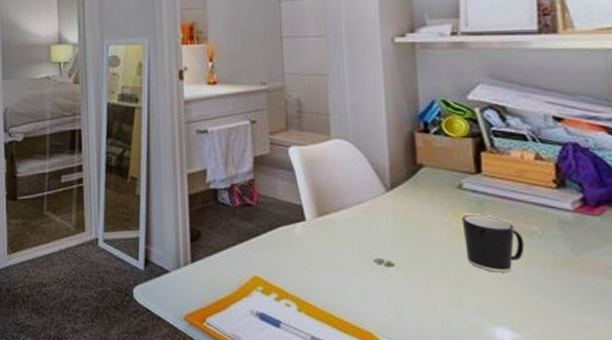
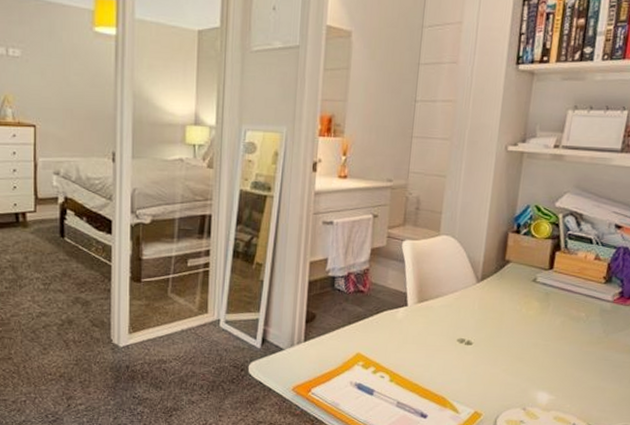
mug: present [461,215,524,273] -> none [528,303,572,350]

